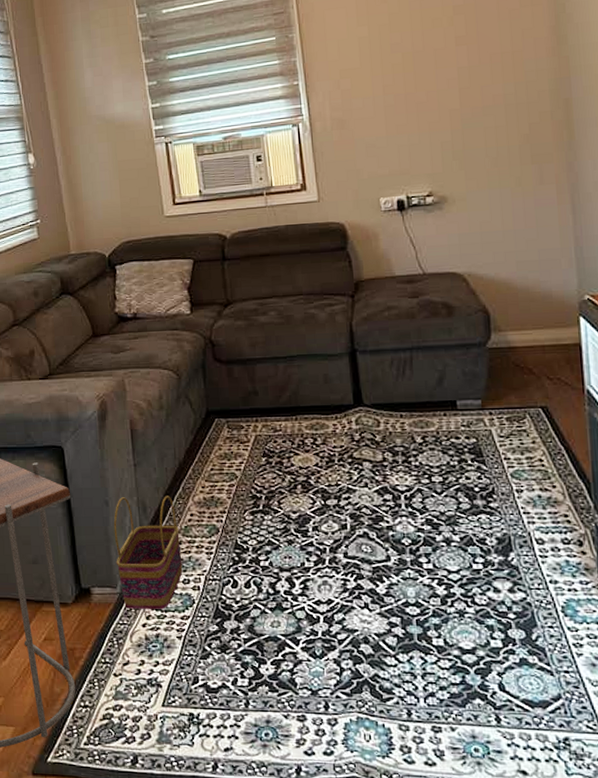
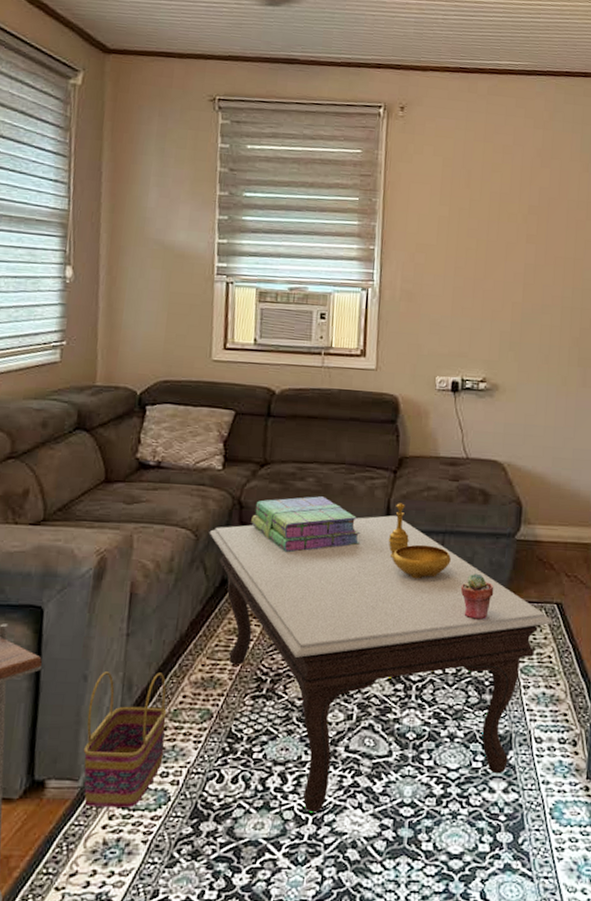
coffee table: none [188,338,539,612] -> present [209,515,553,813]
stack of books: none [224,327,328,382] -> present [251,496,361,553]
decorative bowl: none [355,325,422,396] -> present [388,503,451,579]
potted succulent: none [436,385,472,429] -> present [460,573,494,620]

